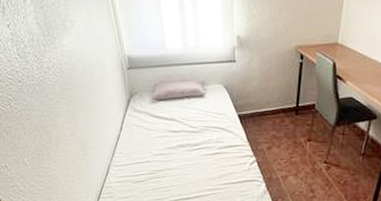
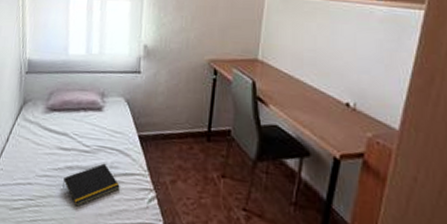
notepad: none [177,140,226,174] -> present [63,163,120,207]

